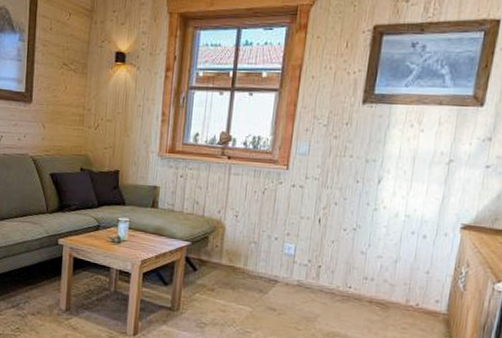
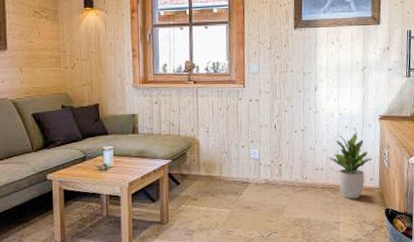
potted plant: none [383,239,444,322] -> present [329,131,373,199]

